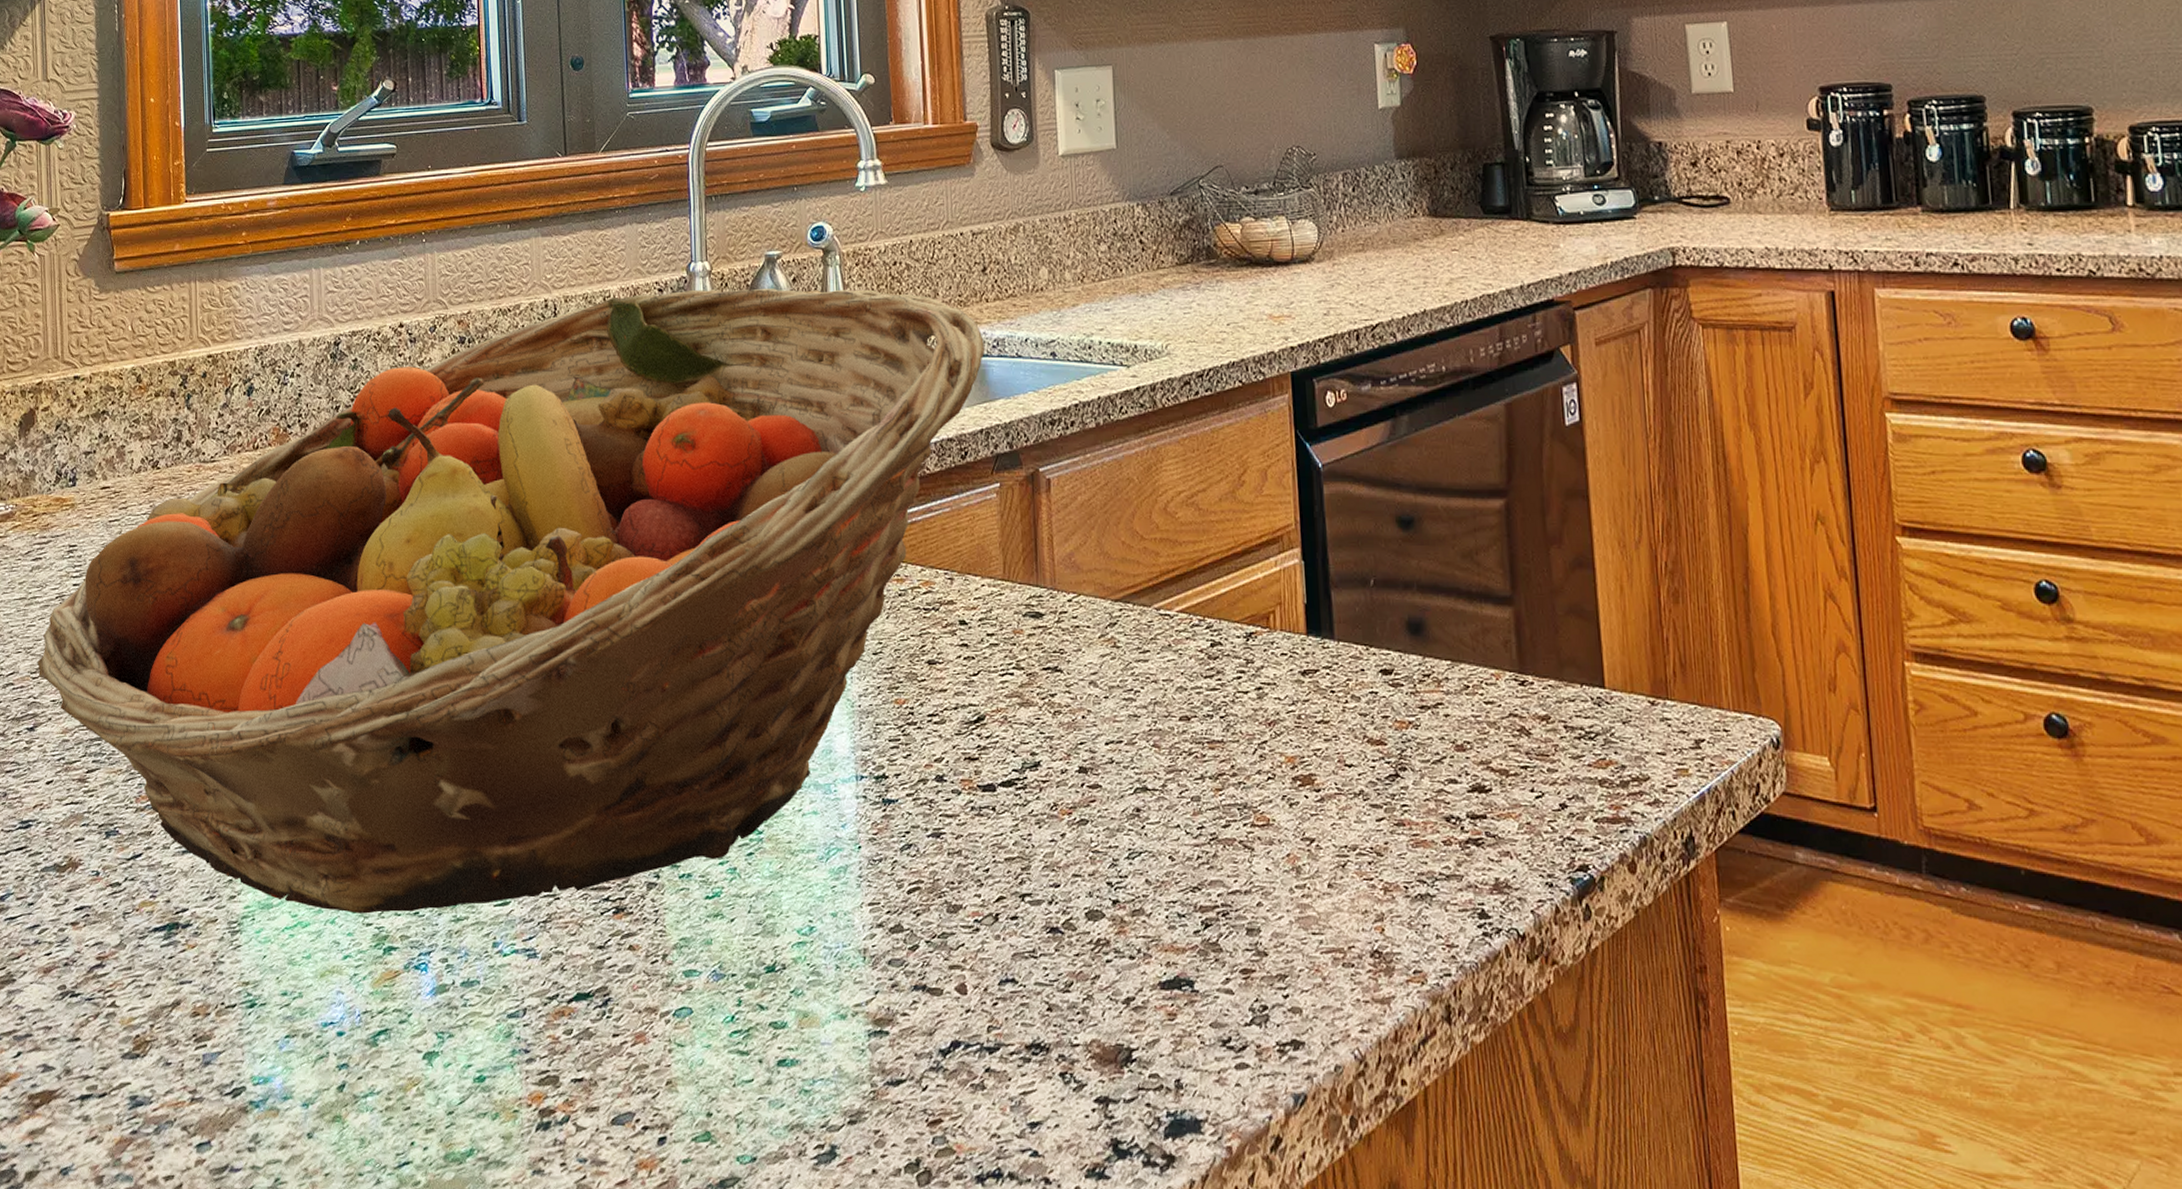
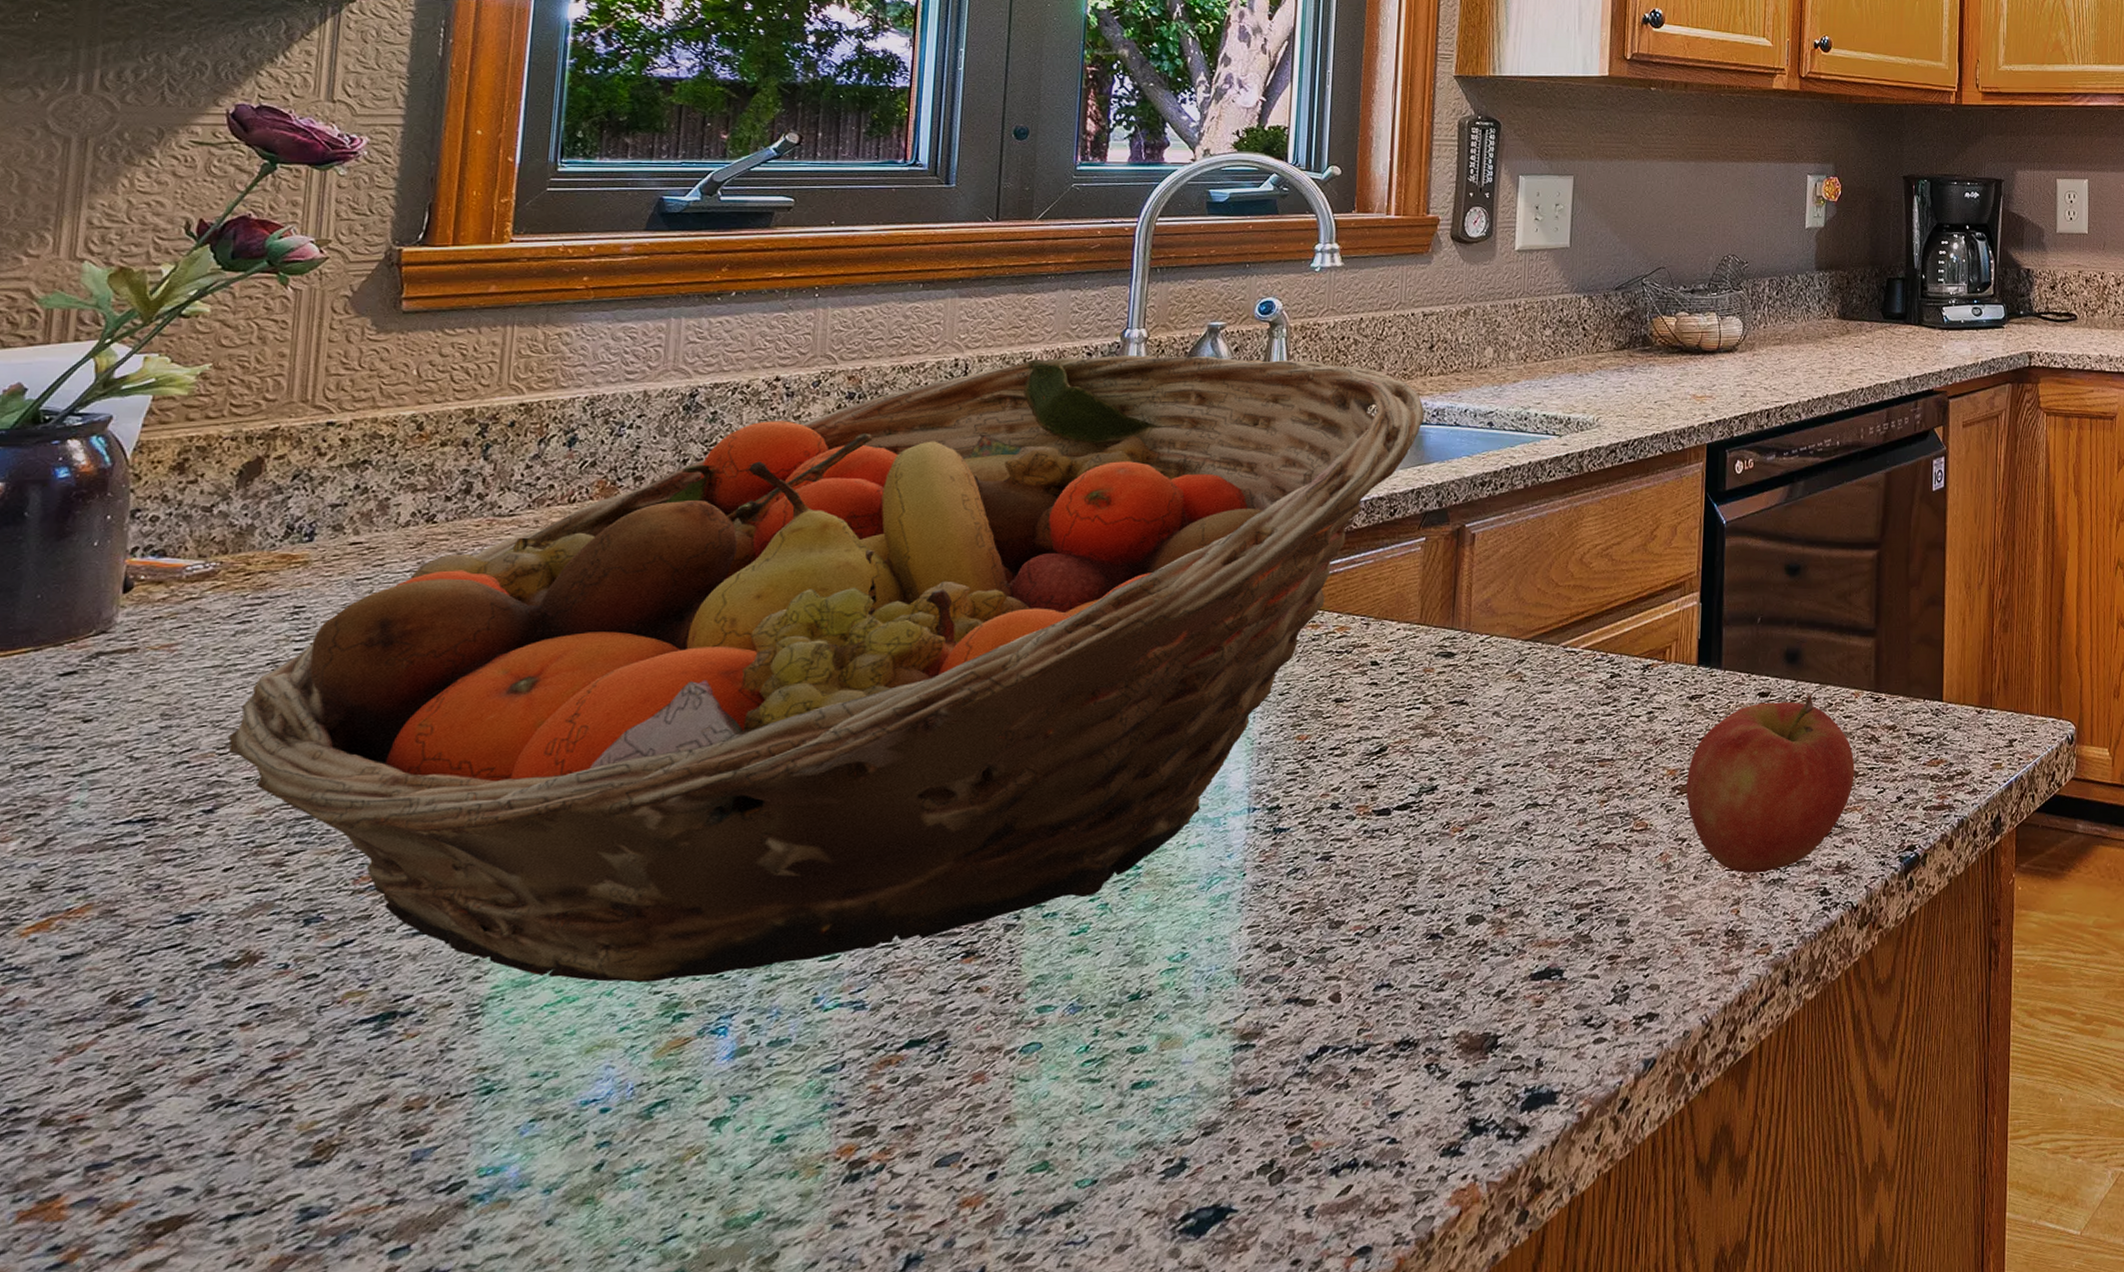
apple: none [1308,674,1505,886] -> present [1686,695,1855,874]

